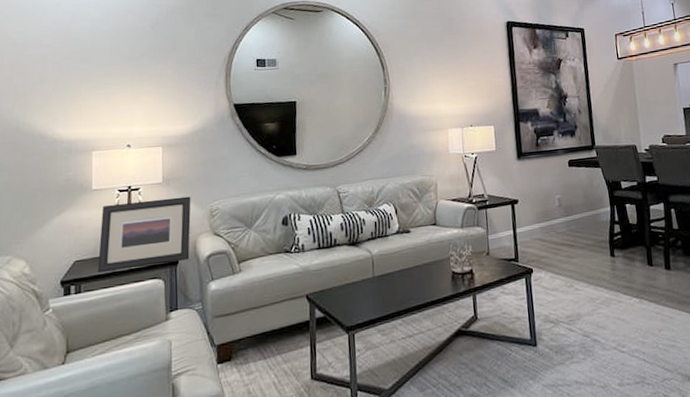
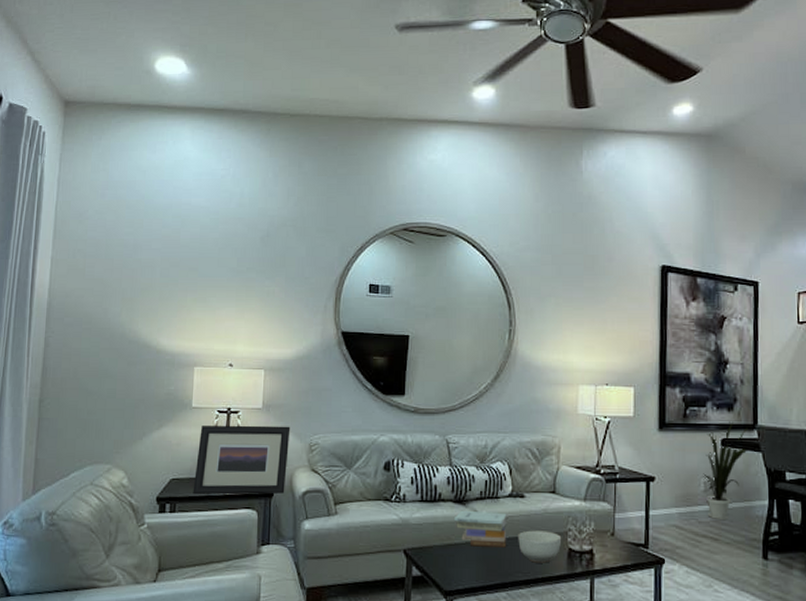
books: none [349,248,399,283] -> present [453,510,507,548]
bowl: none [407,259,446,289] -> present [518,530,562,563]
house plant: none [556,145,589,230] -> present [703,421,748,521]

